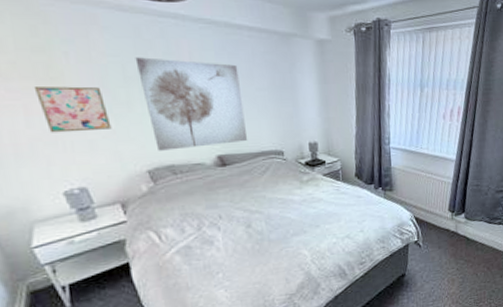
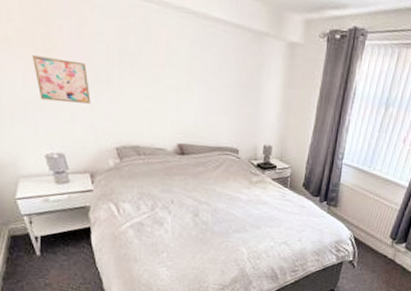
wall art: present [135,57,248,151] -> none [118,39,209,135]

